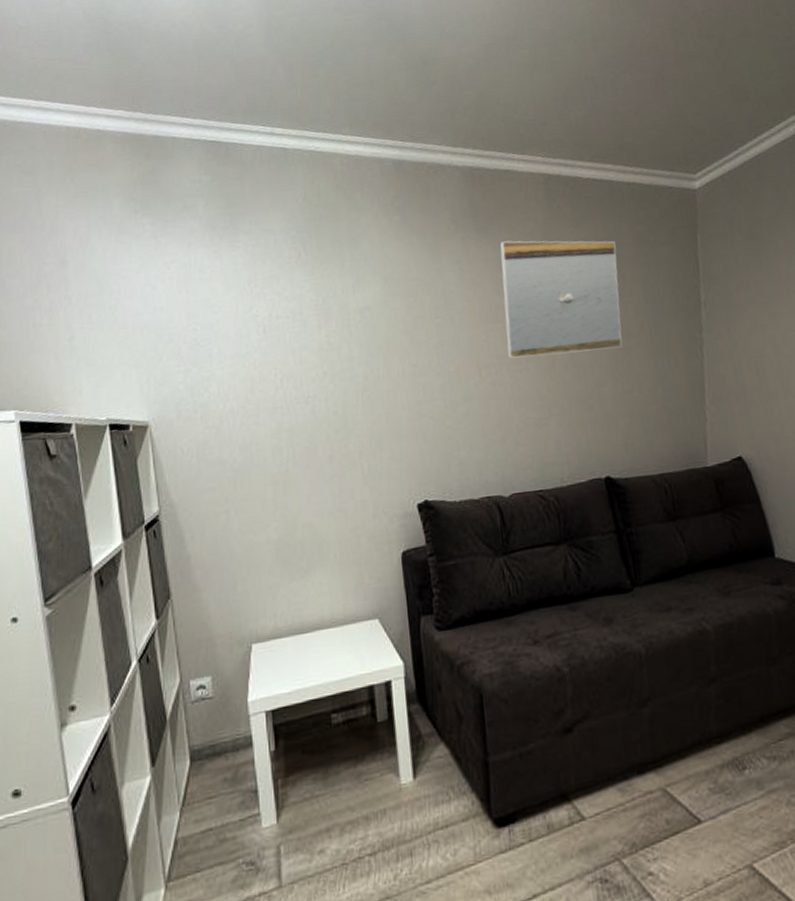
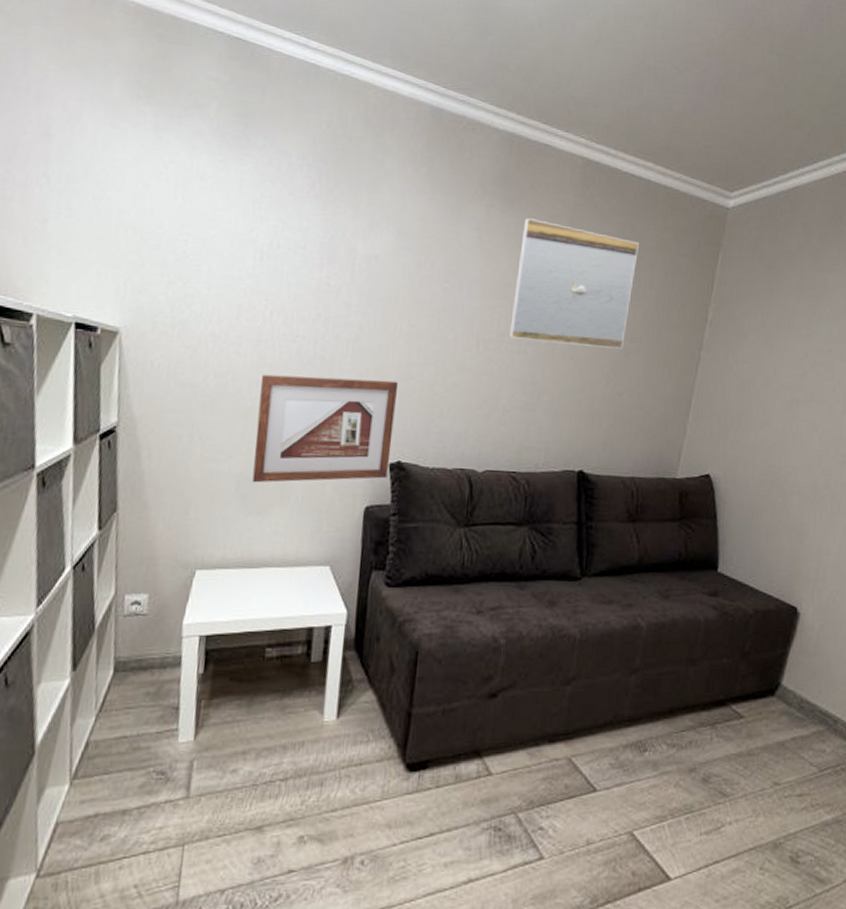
picture frame: none [282,422,417,548] -> present [252,374,399,483]

